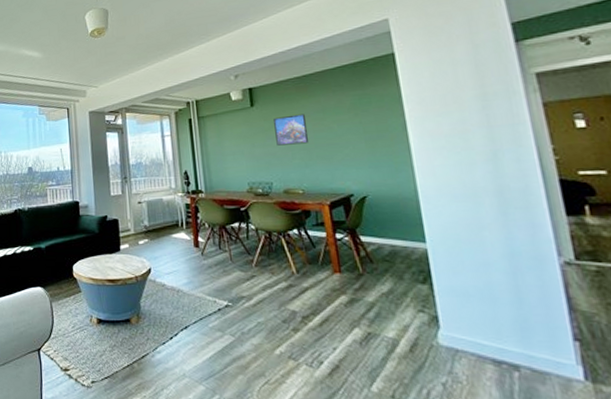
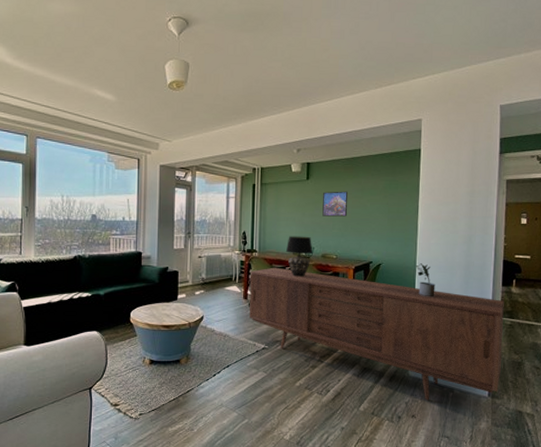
sideboard: none [199,208,602,382] -> present [249,267,504,400]
table lamp: none [237,170,272,218] -> present [285,236,313,277]
potted plant: none [417,192,456,236] -> present [415,263,436,297]

